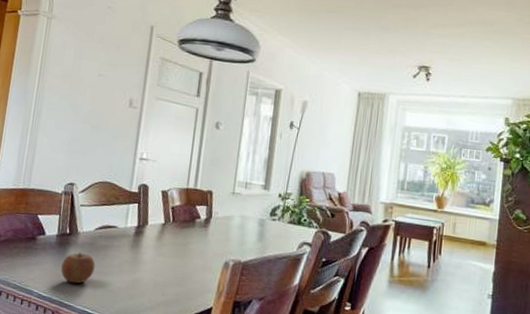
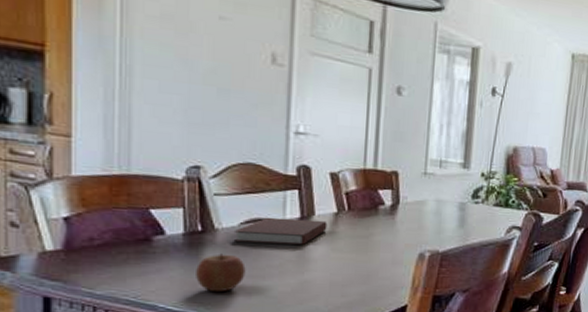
notebook: none [90,225,157,249] -> present [235,217,328,245]

